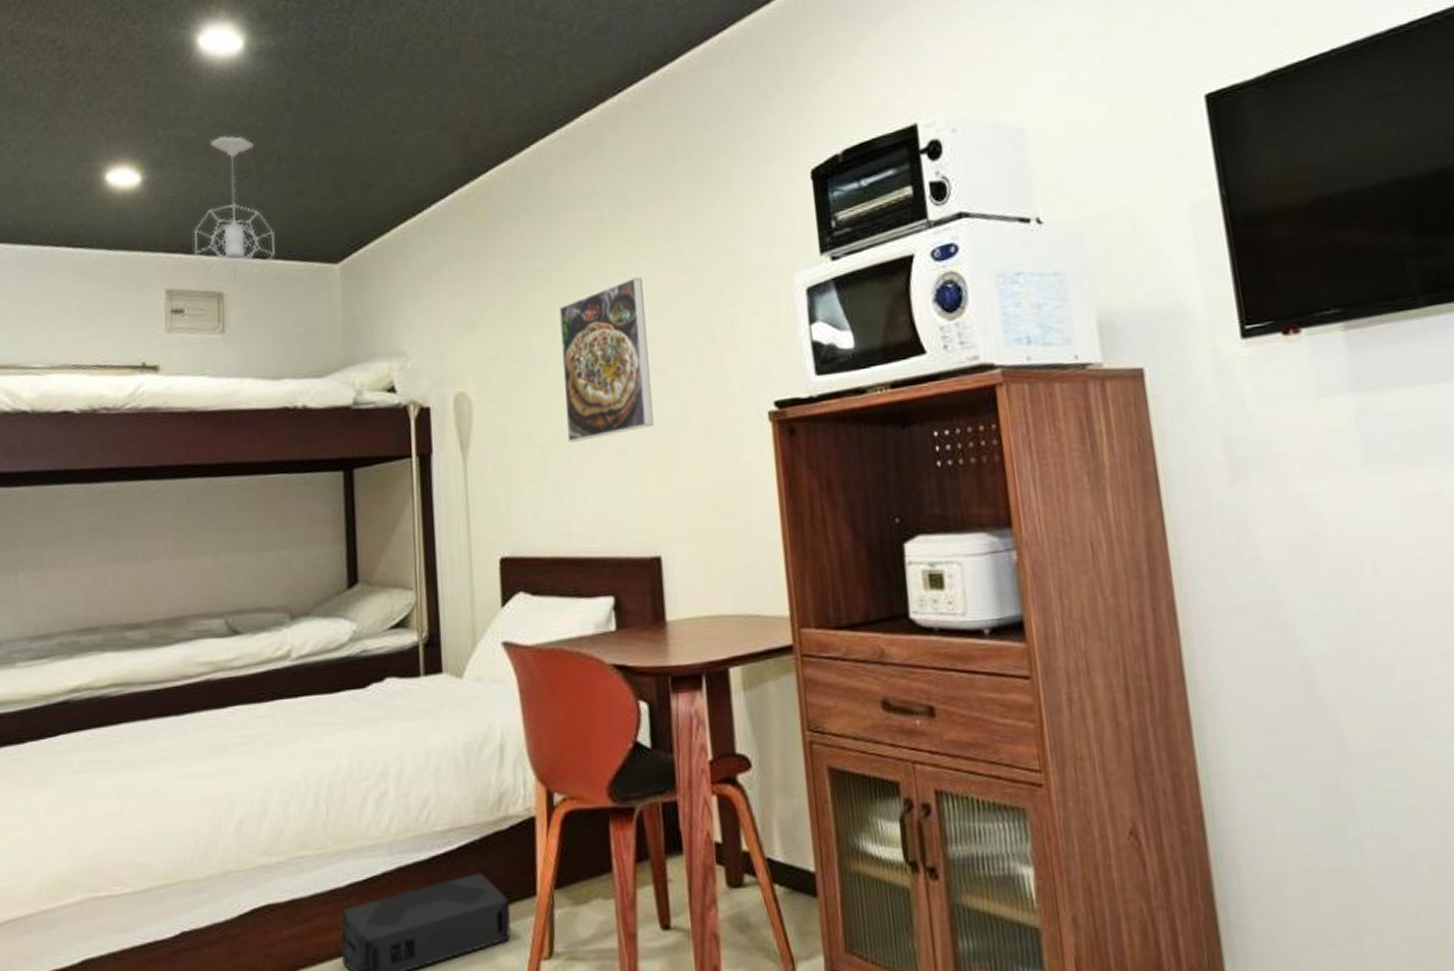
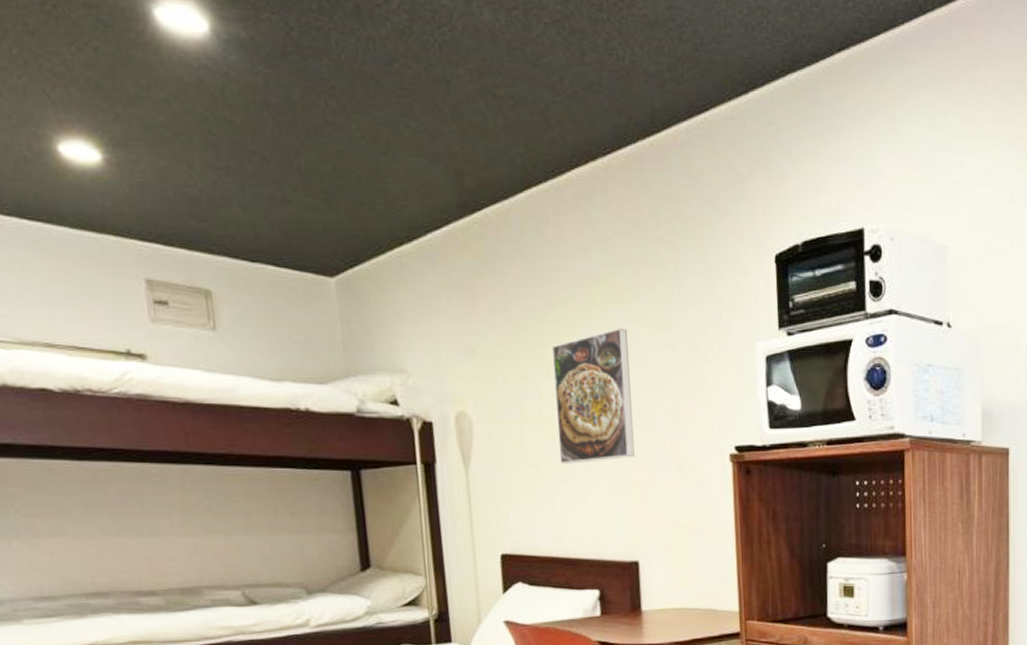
pendant light: present [193,135,275,281] -> none [170,125,265,280]

